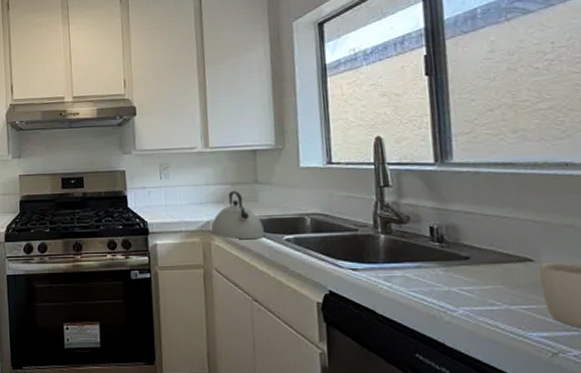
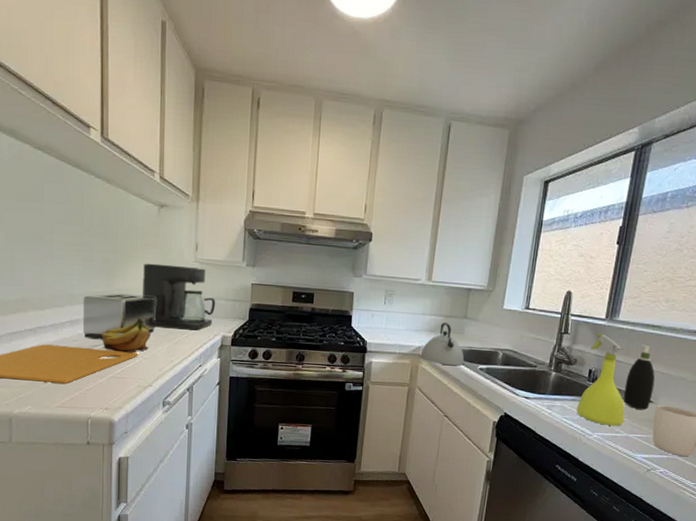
spray bottle: none [424,181,498,297] -> present [576,333,626,426]
soap dispenser: none [484,188,530,273] -> present [623,344,656,411]

